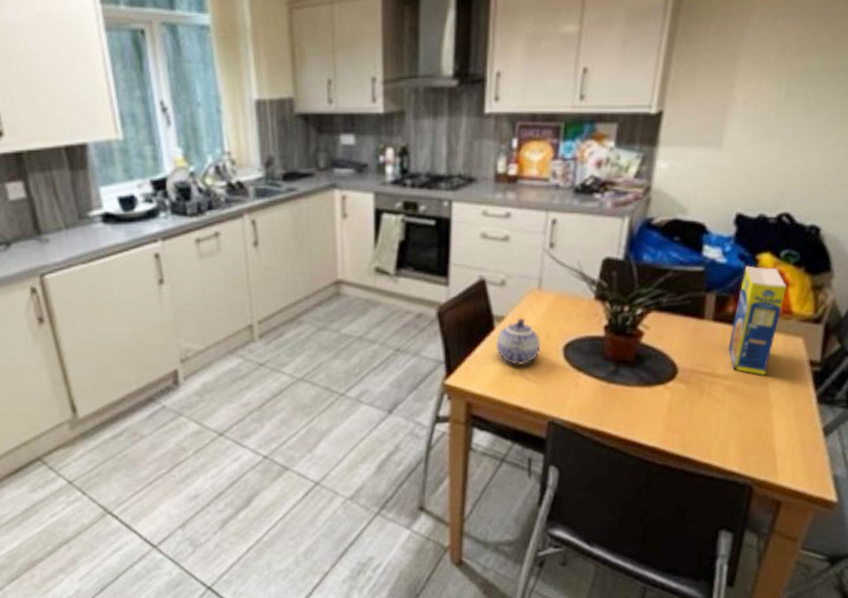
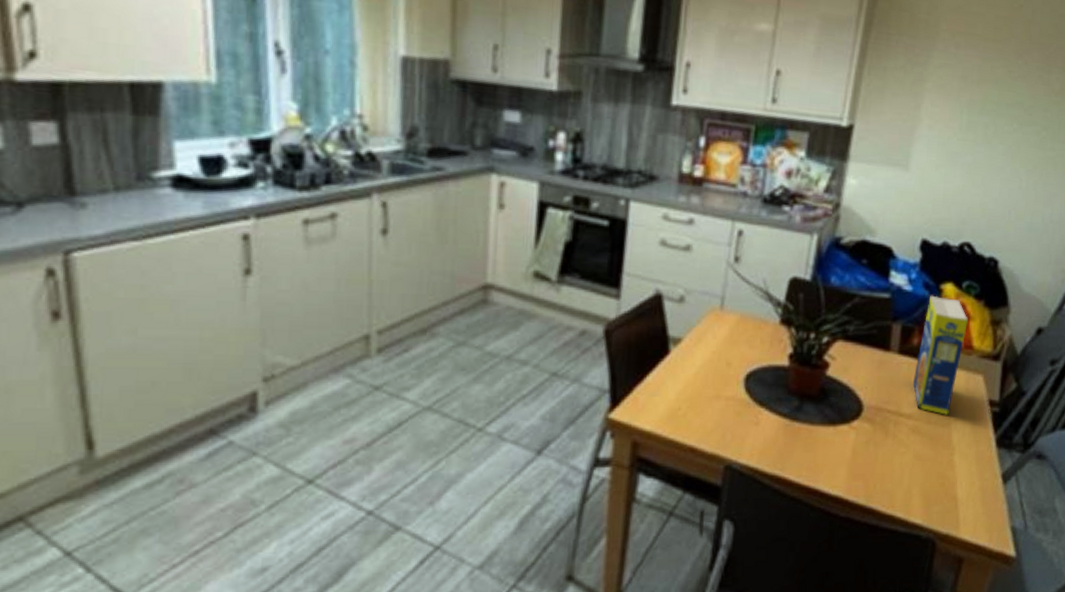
teapot: present [495,317,542,365] -> none [669,340,721,397]

